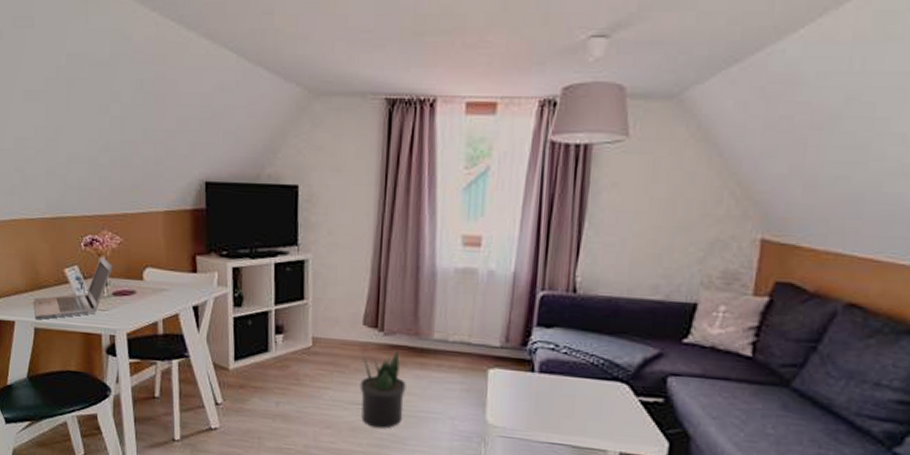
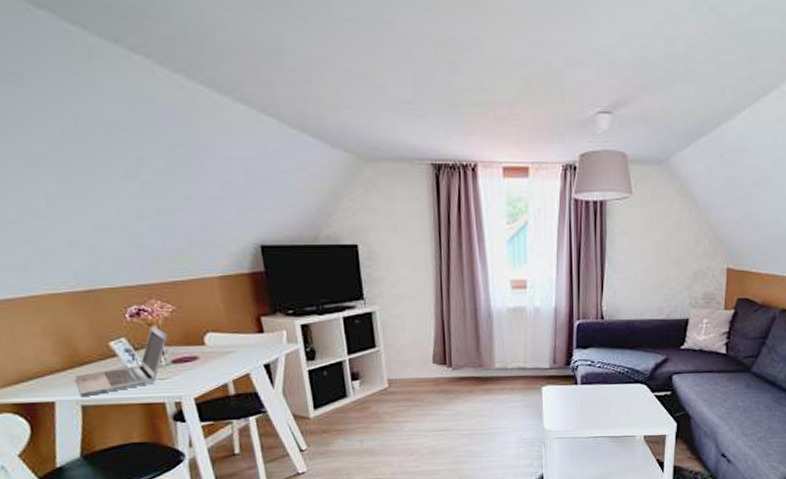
planter: present [360,350,406,428] -> none [434,381,476,448]

